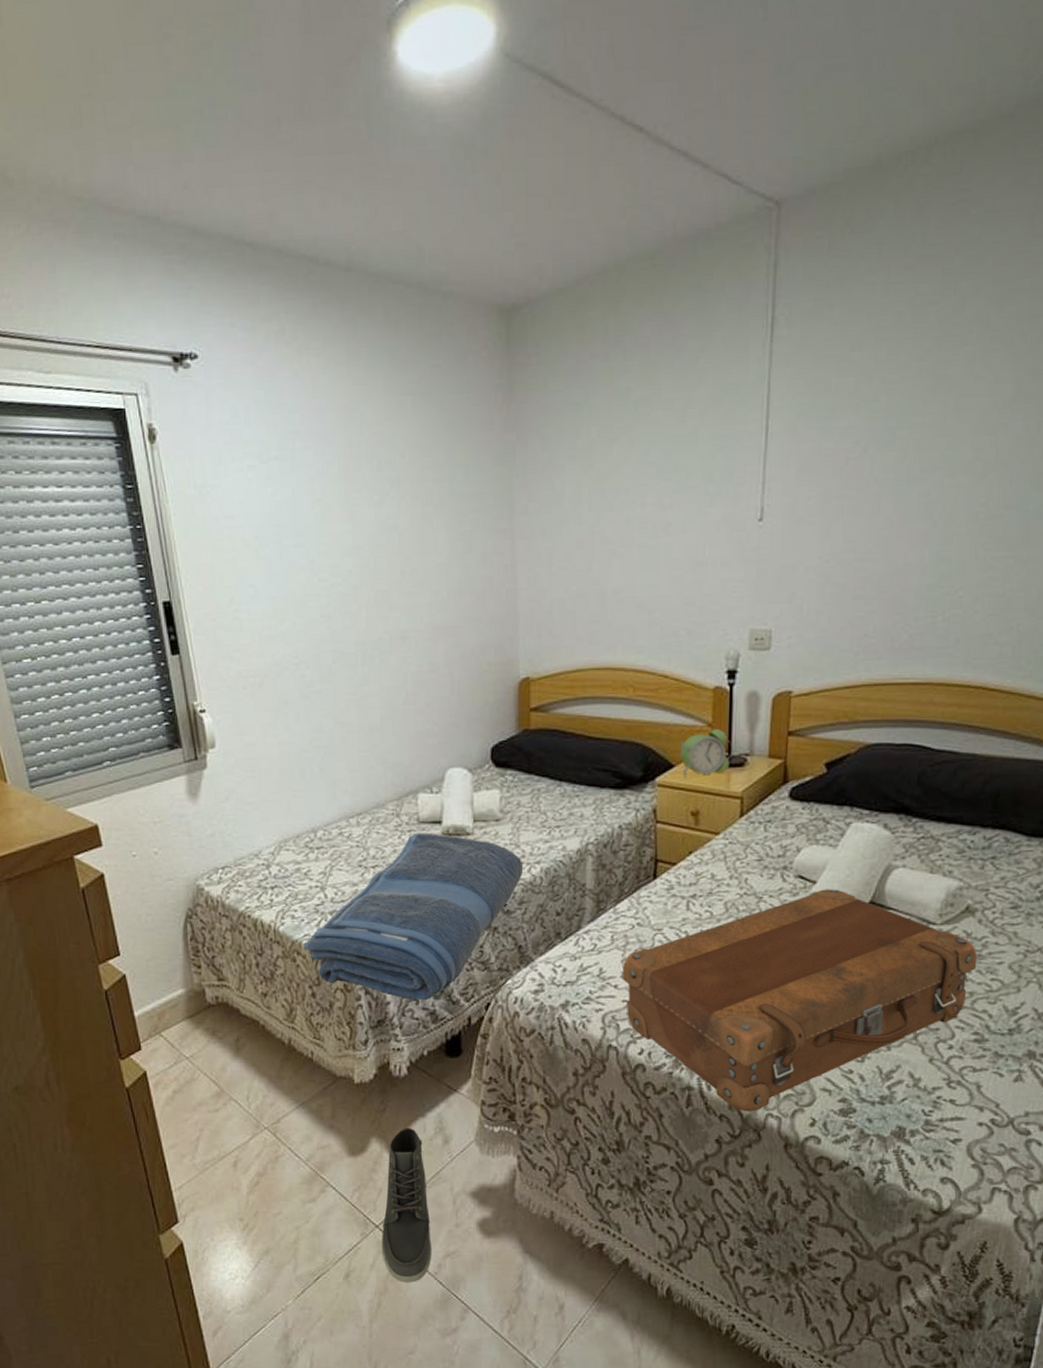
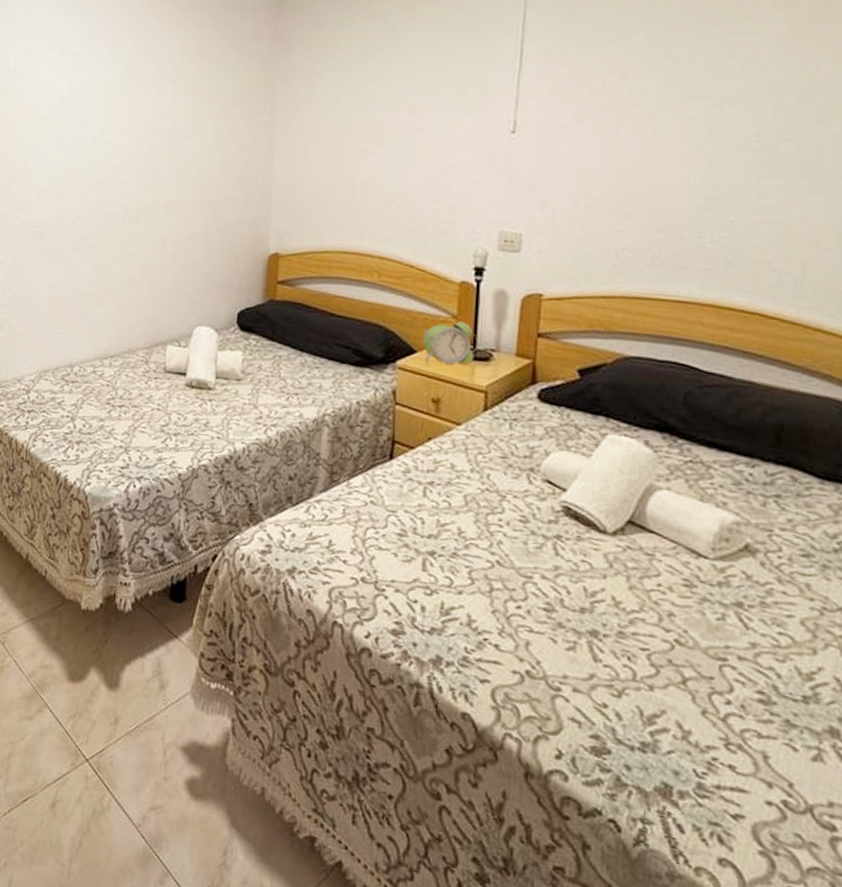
towel: present [303,832,524,1001] -> none [50,380,260,541]
sneaker: present [381,1127,432,1283] -> none [88,663,140,829]
suitcase: present [622,889,978,1112] -> none [351,498,761,728]

